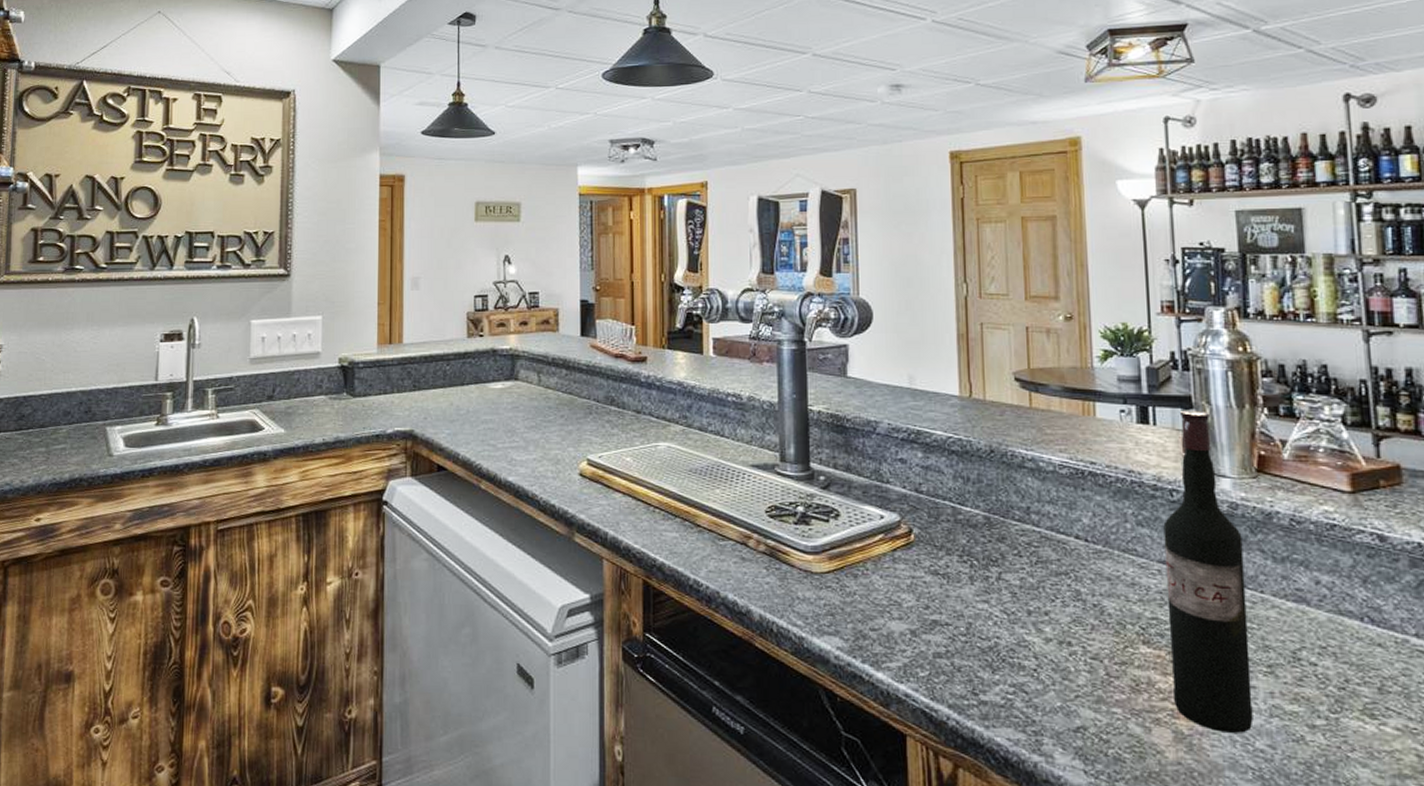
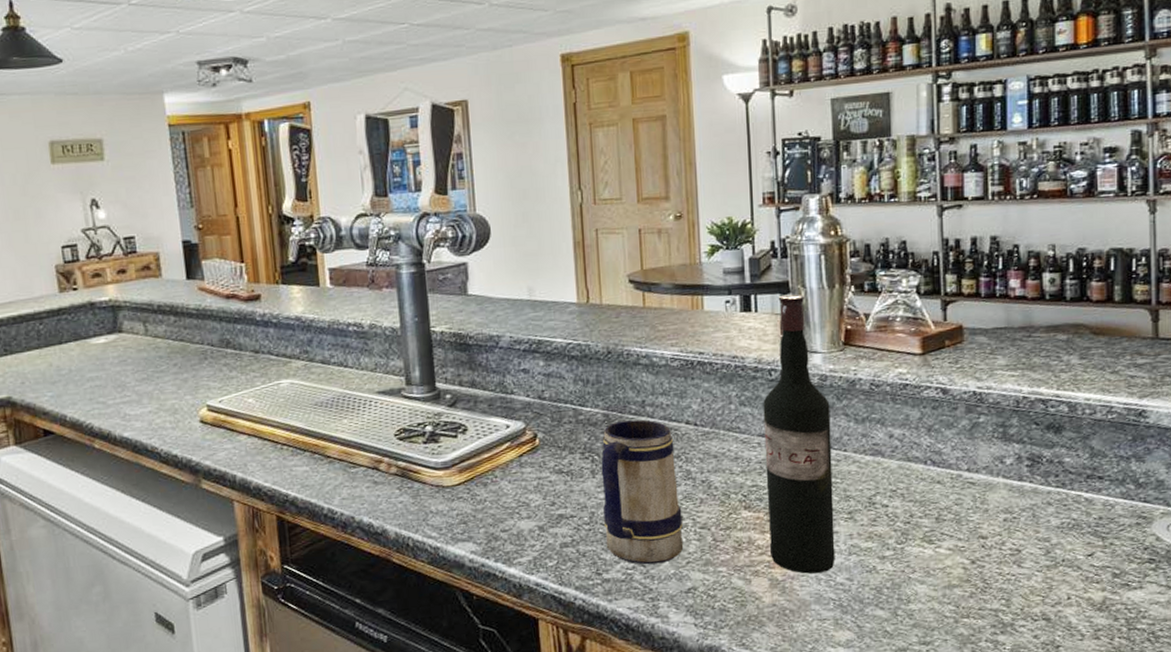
beer mug: none [980,526,1072,693] -> present [601,419,684,565]

